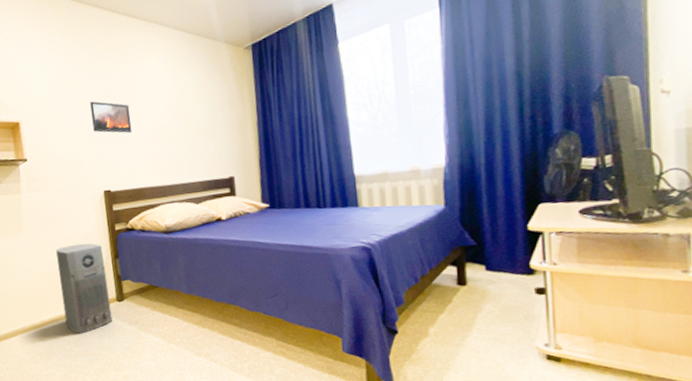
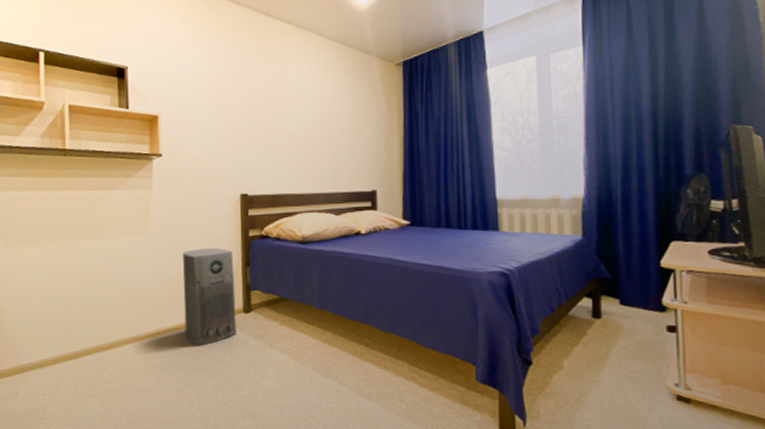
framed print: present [90,101,132,134] -> none [235,101,276,138]

